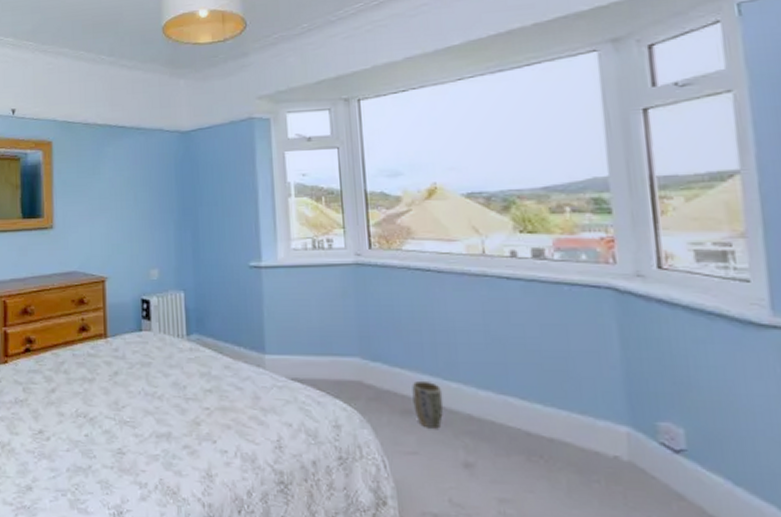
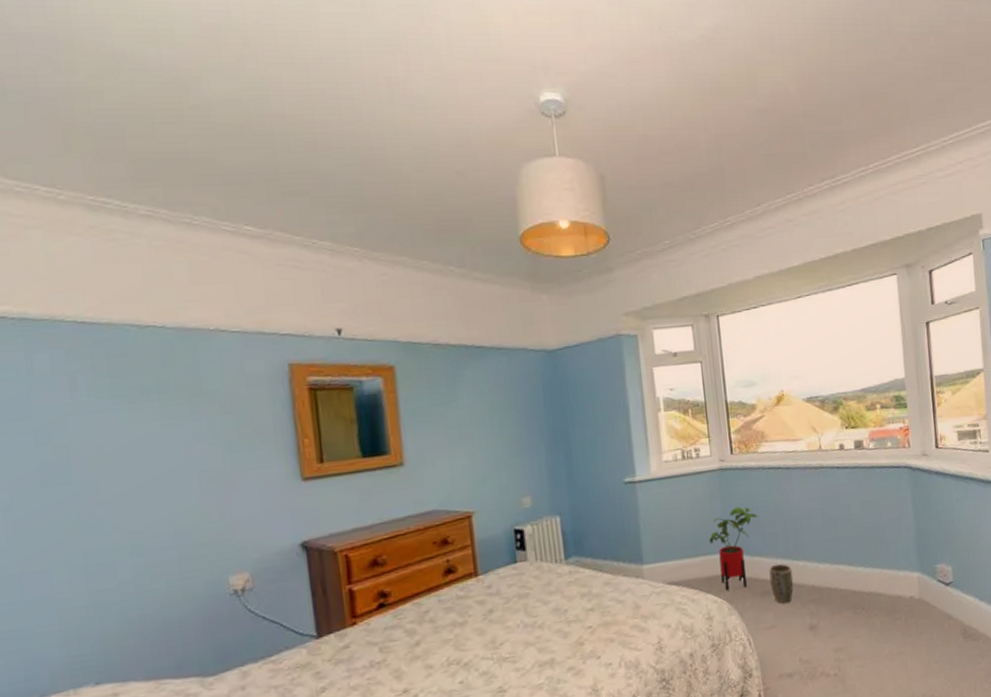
house plant: none [340,308,400,400] -> present [709,506,758,590]

